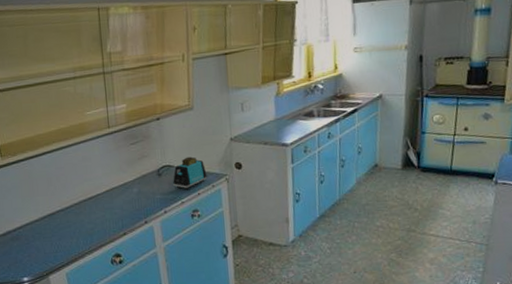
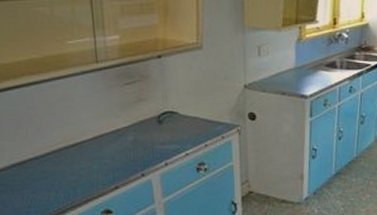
toaster: present [173,156,208,191] -> none [176,103,217,141]

